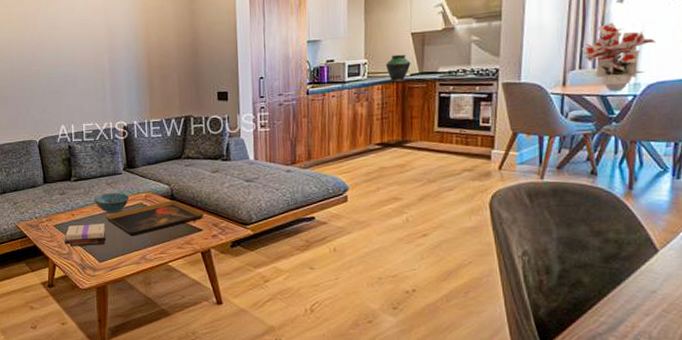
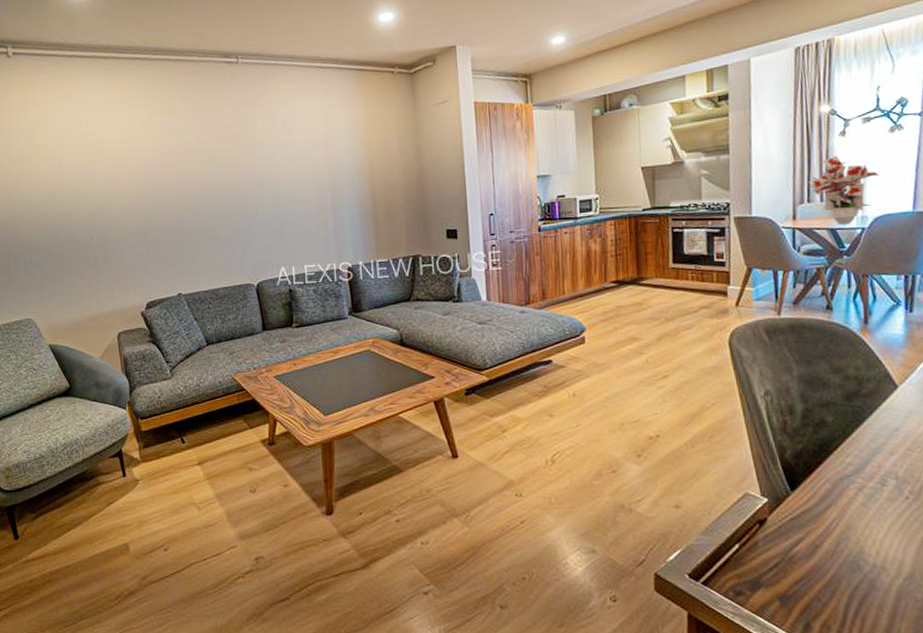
books: present [64,223,107,247] -> none [285,373,332,400]
decorative bowl: present [94,193,130,214] -> none [317,339,356,363]
decorative tray: present [105,200,204,237] -> none [330,346,436,386]
vase: present [385,54,411,82] -> none [616,189,643,217]

